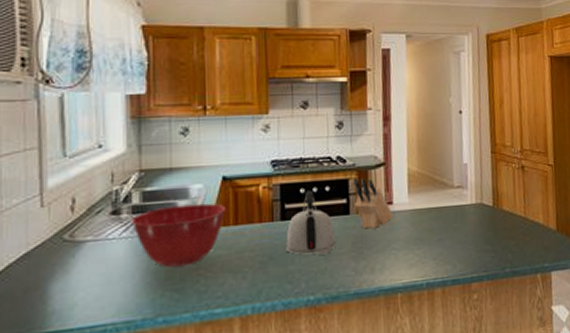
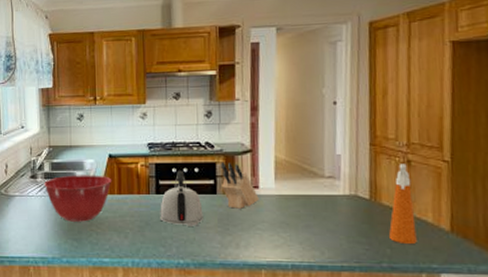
spray bottle: none [509,169,532,248] -> present [388,164,417,245]

